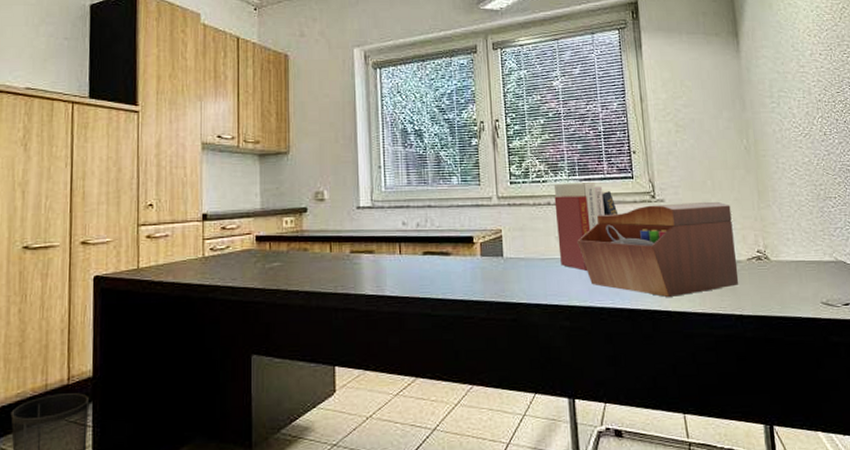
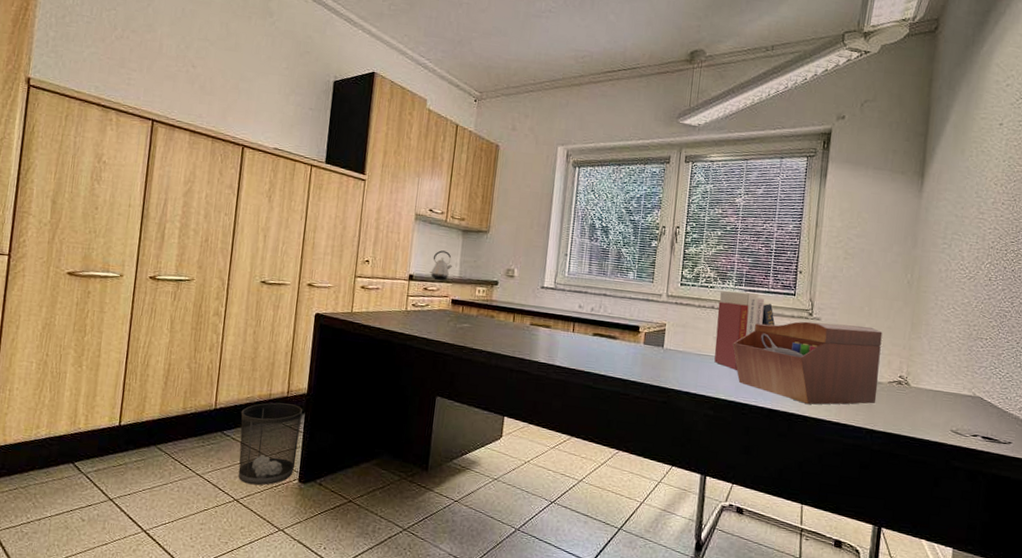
kettle: none [226,181,253,215] -> present [430,250,453,281]

